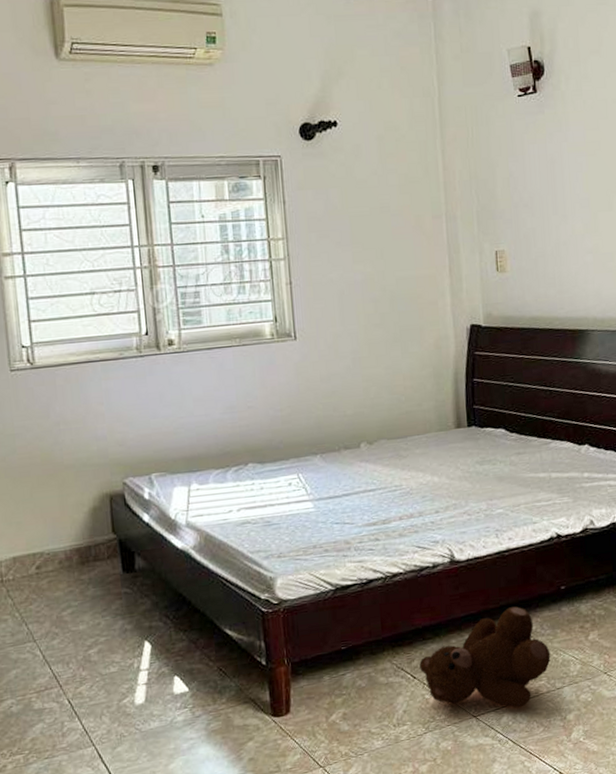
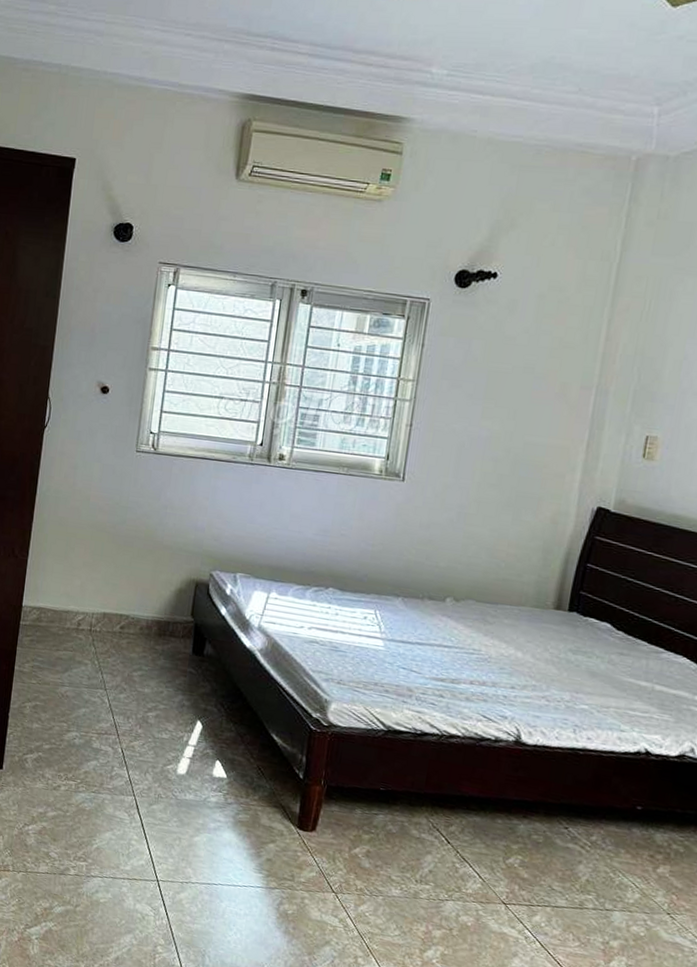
teddy bear: present [419,606,551,708] -> none [456,807,607,914]

